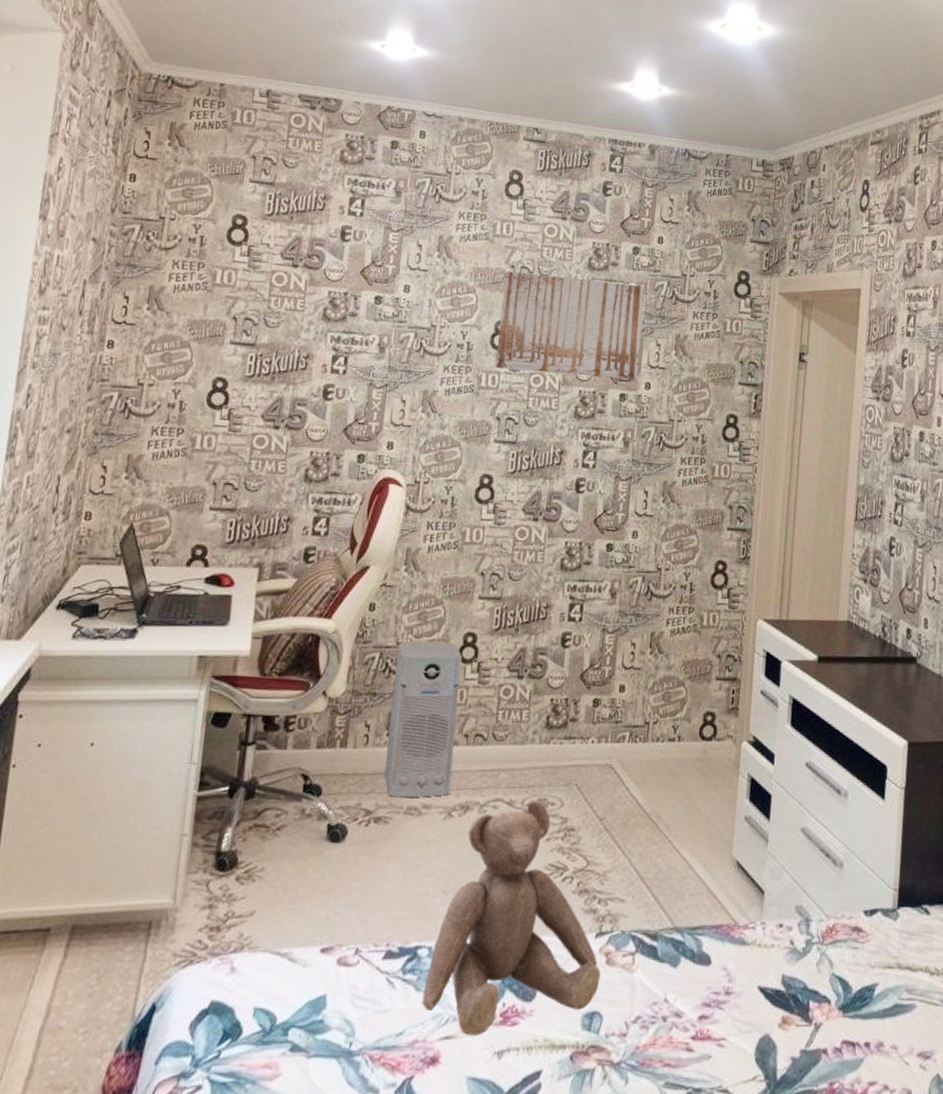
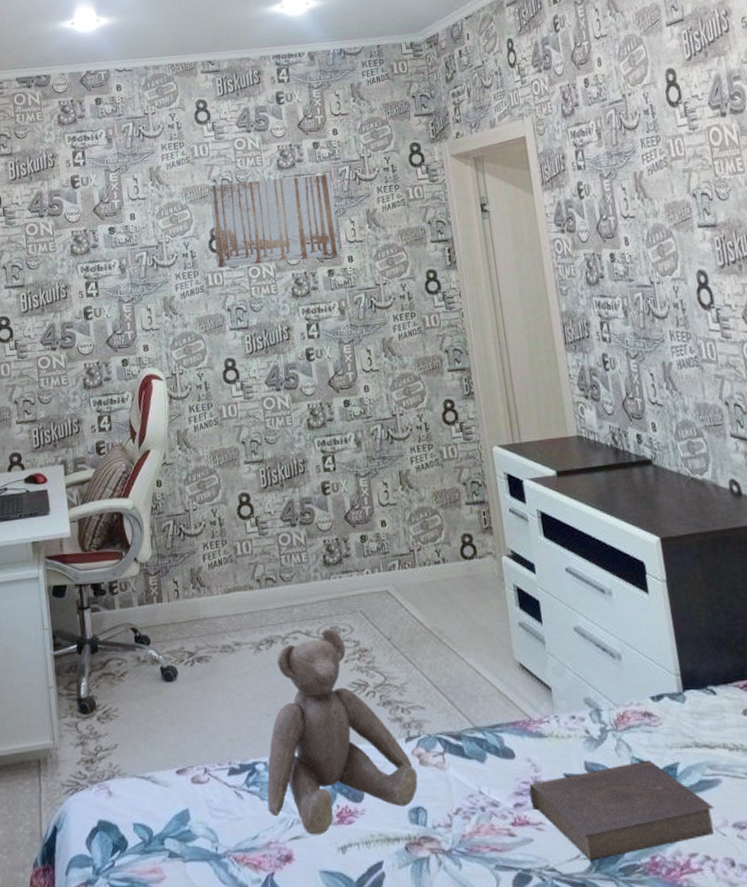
air purifier: present [384,641,462,798] -> none [186,504,255,639]
book: none [717,978,903,1084] -> present [529,760,714,861]

